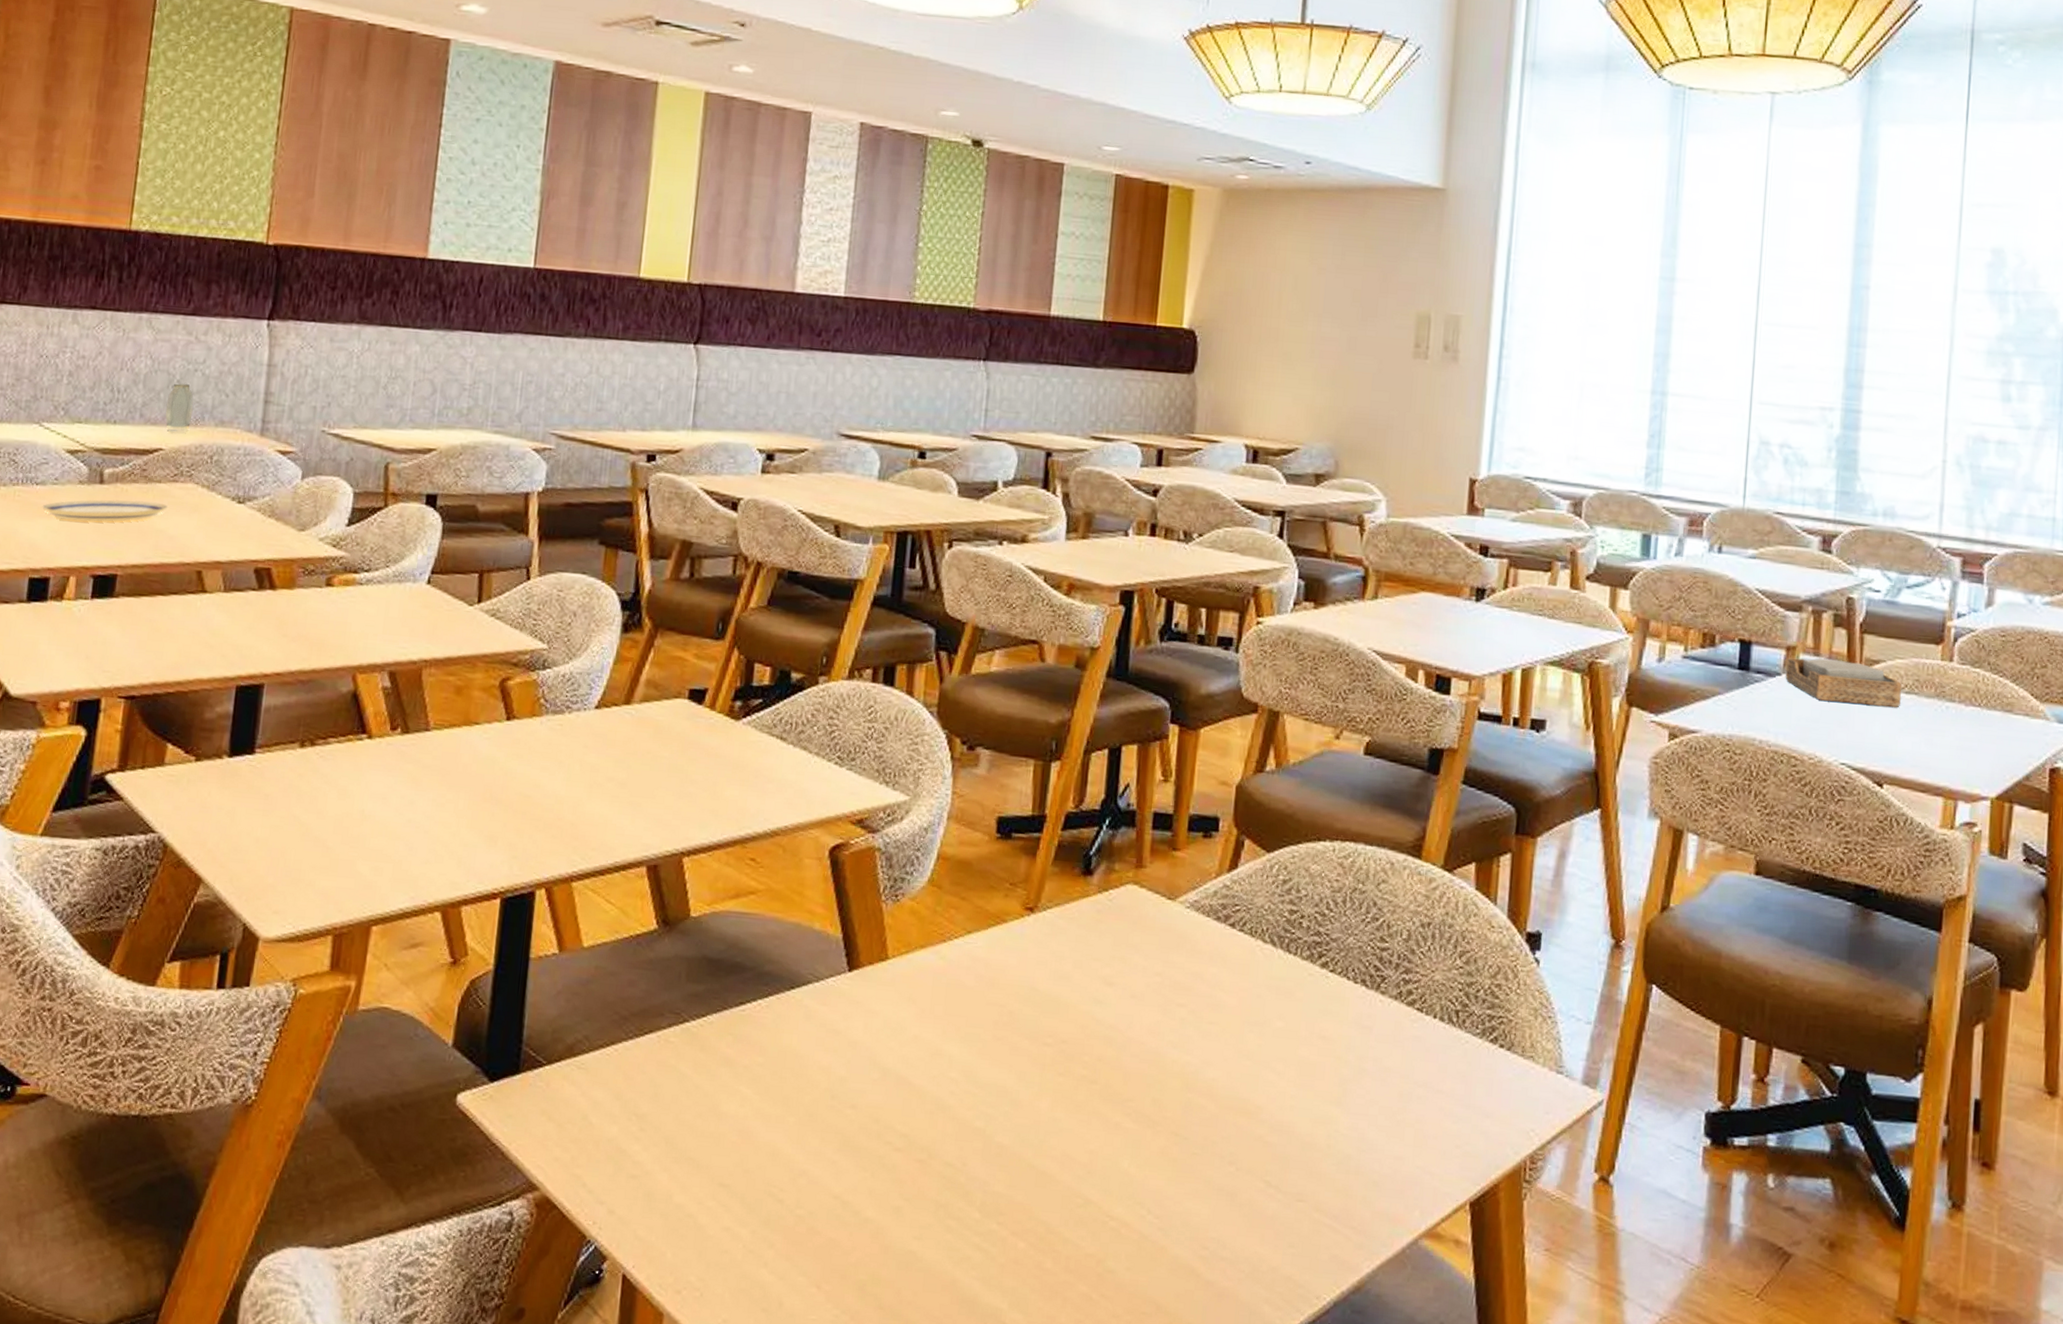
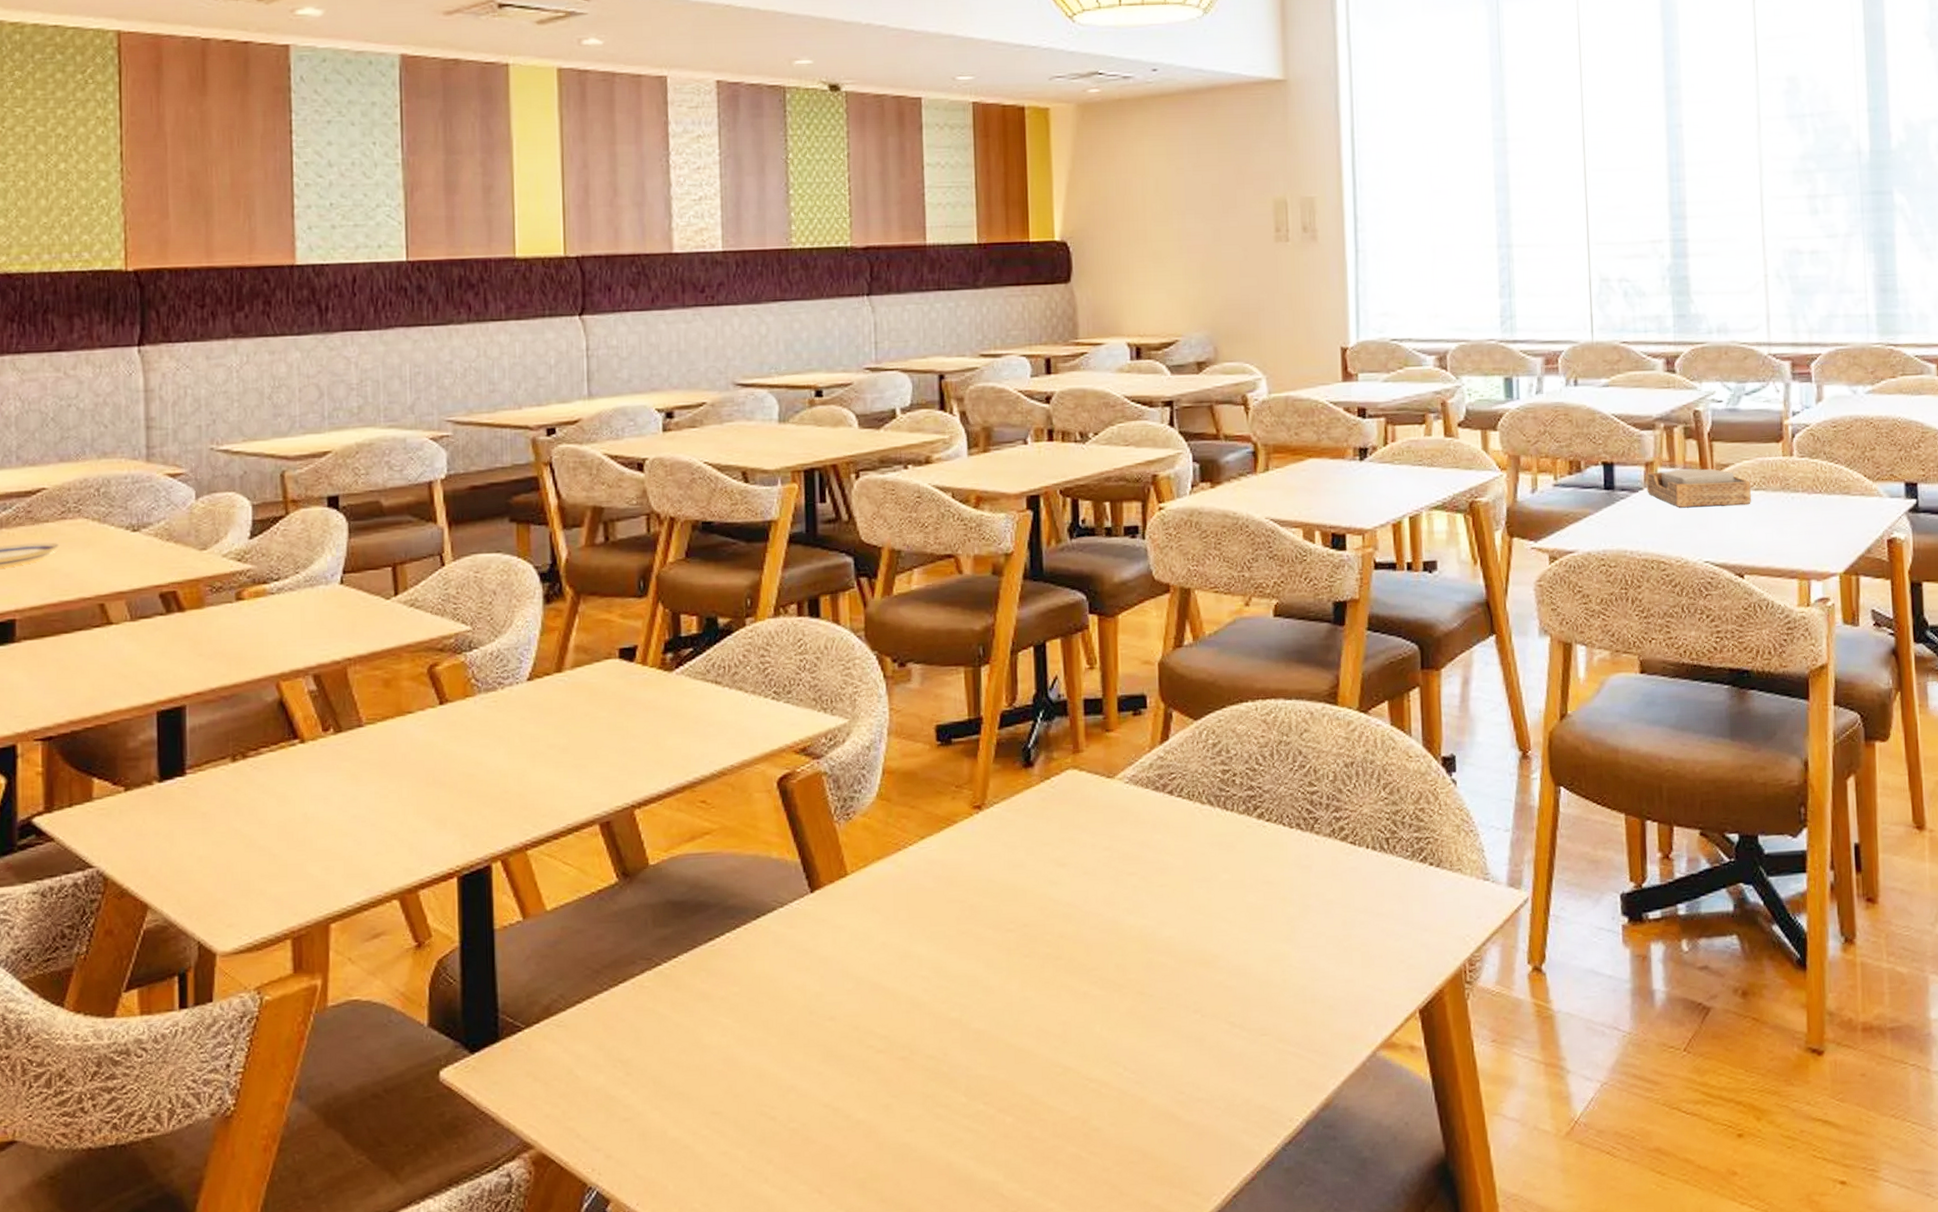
vase: present [165,383,194,435] -> none [42,421,72,472]

